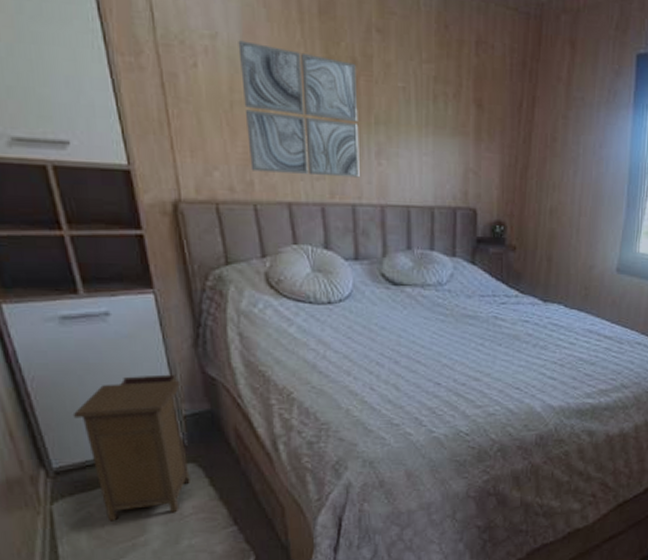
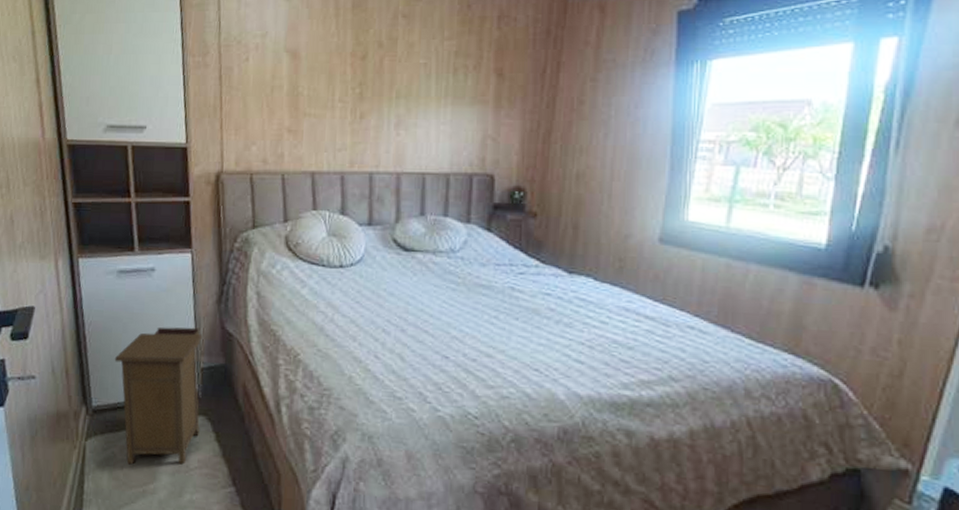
wall art: present [238,40,360,178] -> none [282,36,382,148]

